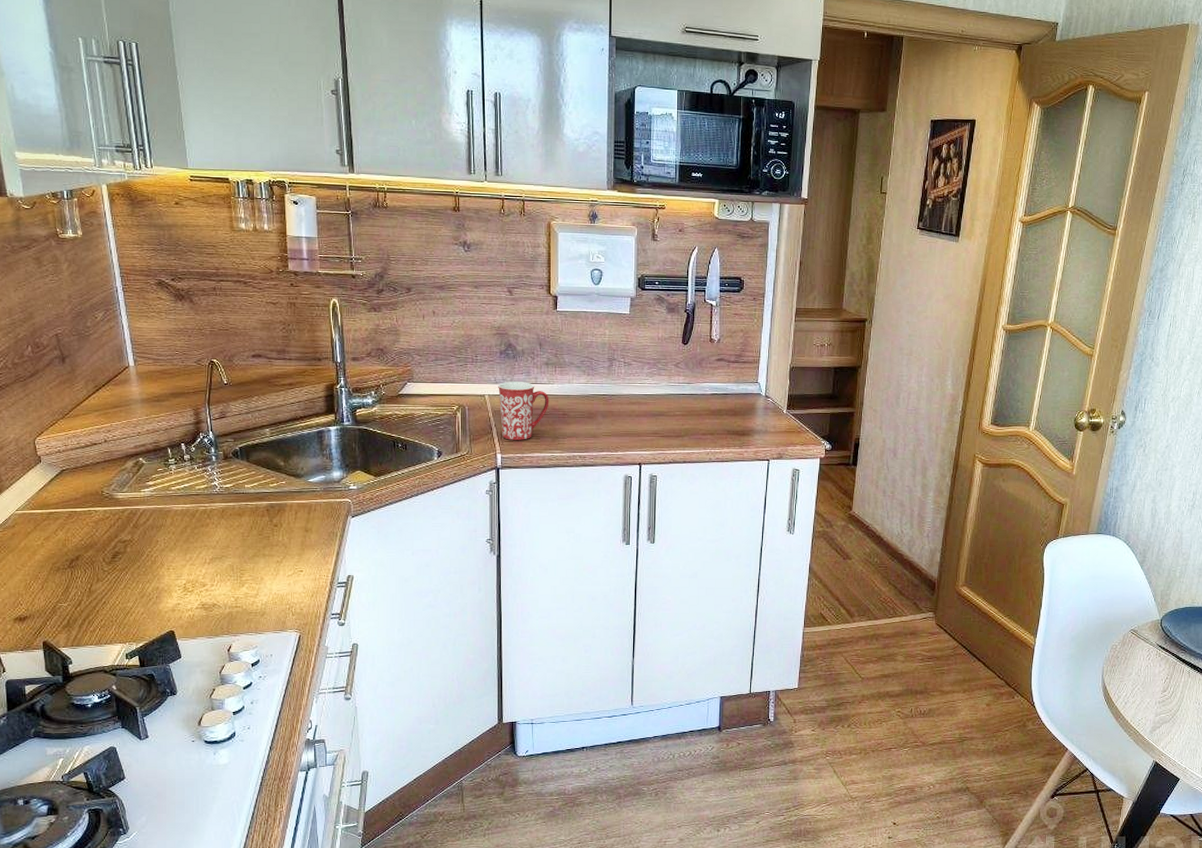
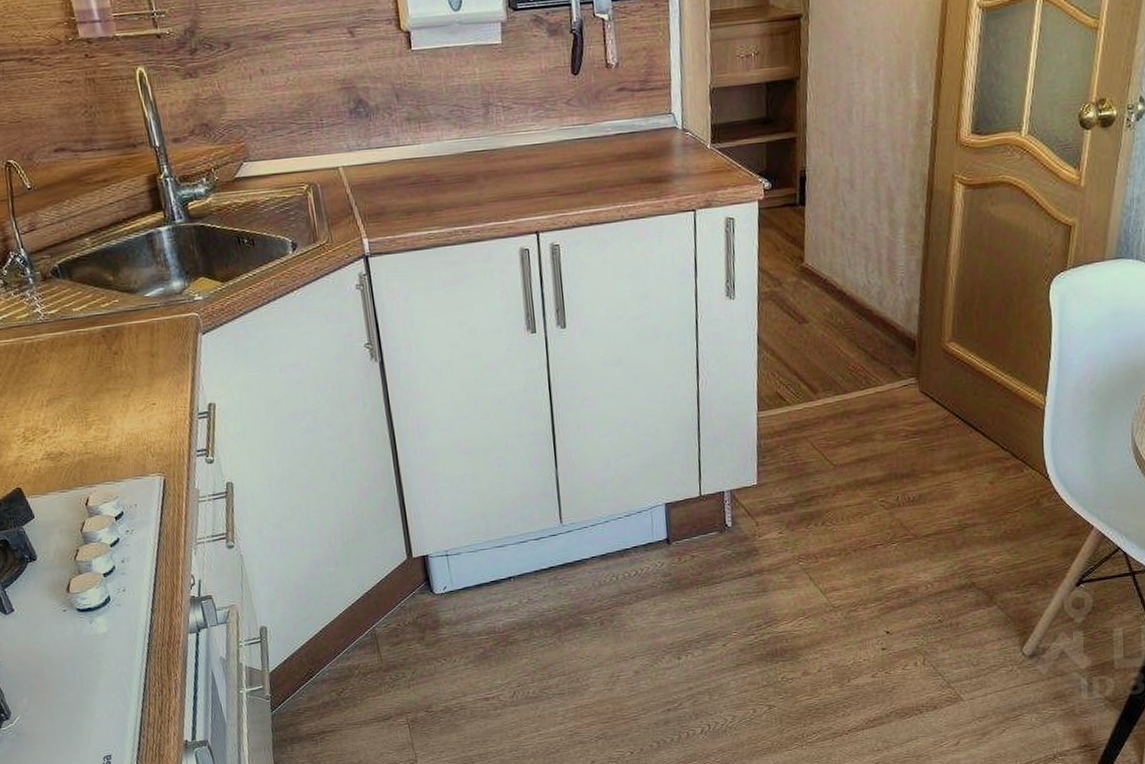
mug: present [497,381,549,440] -> none [351,145,418,220]

